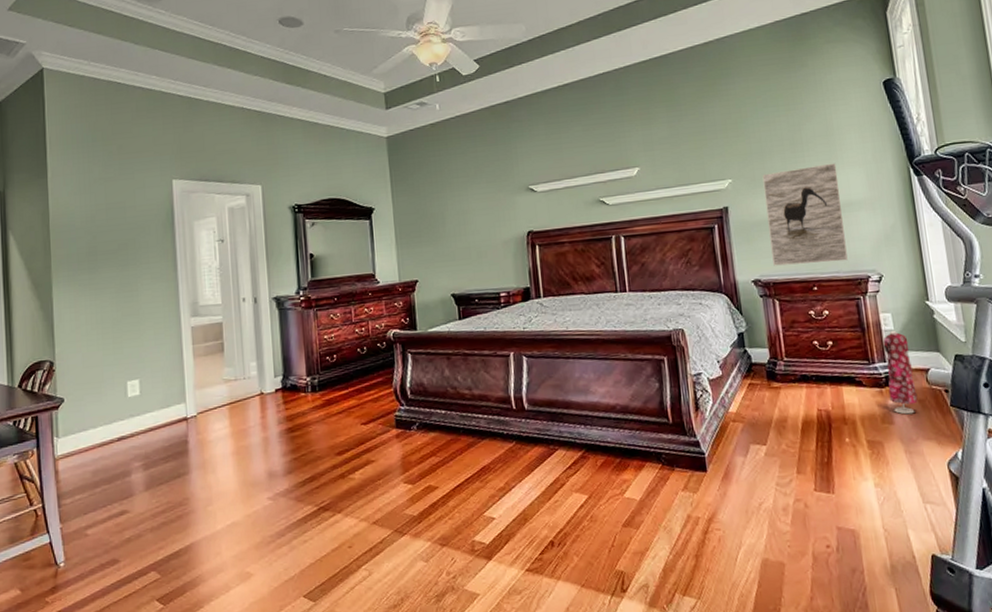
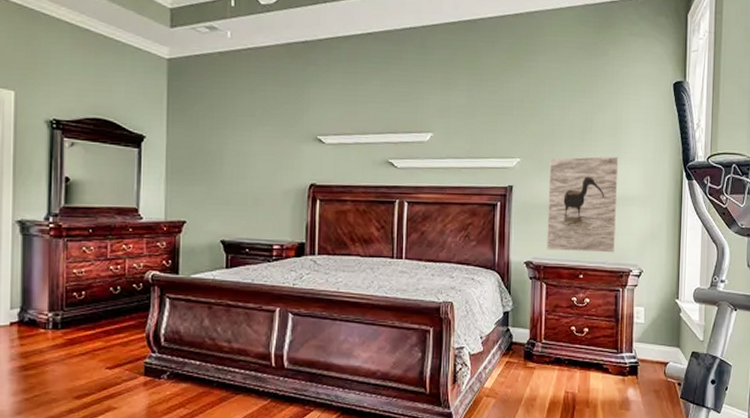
dress: present [882,330,918,415] -> none [630,323,655,403]

